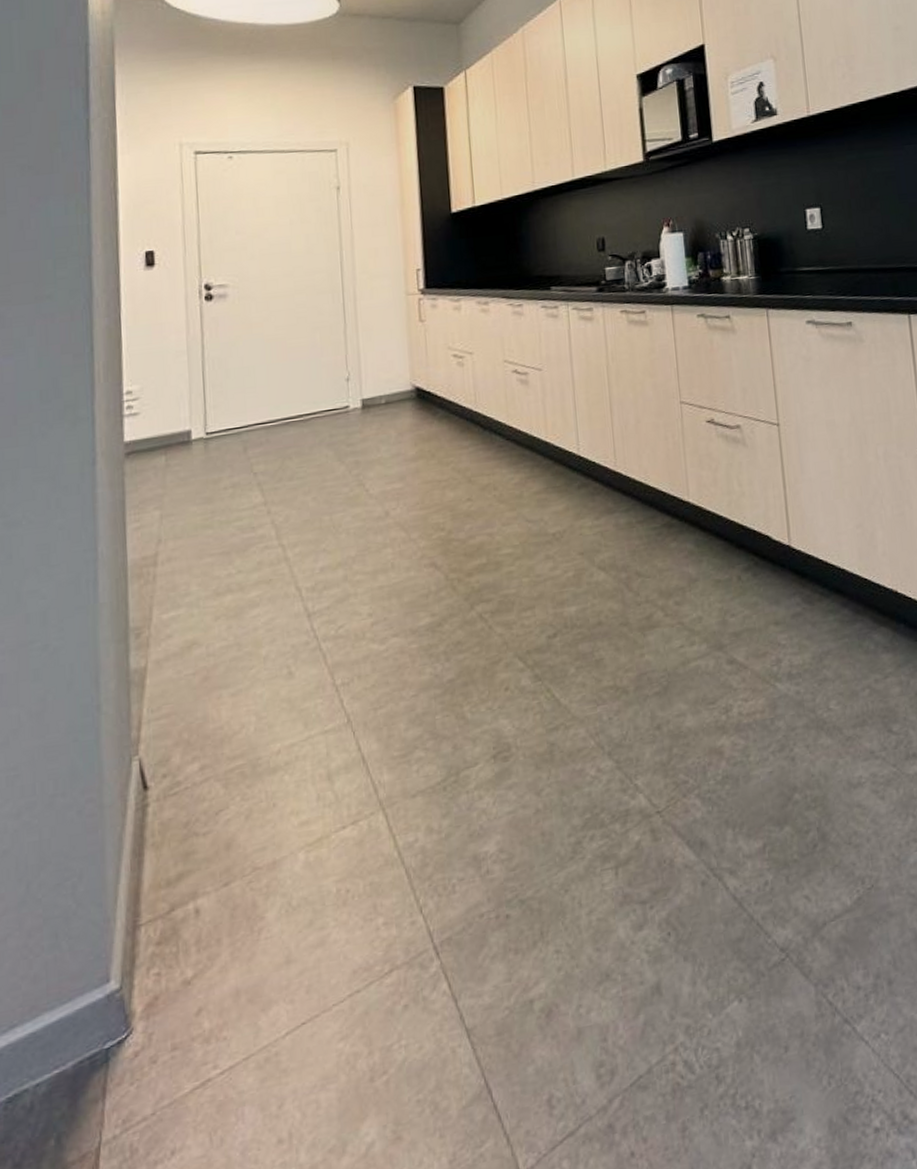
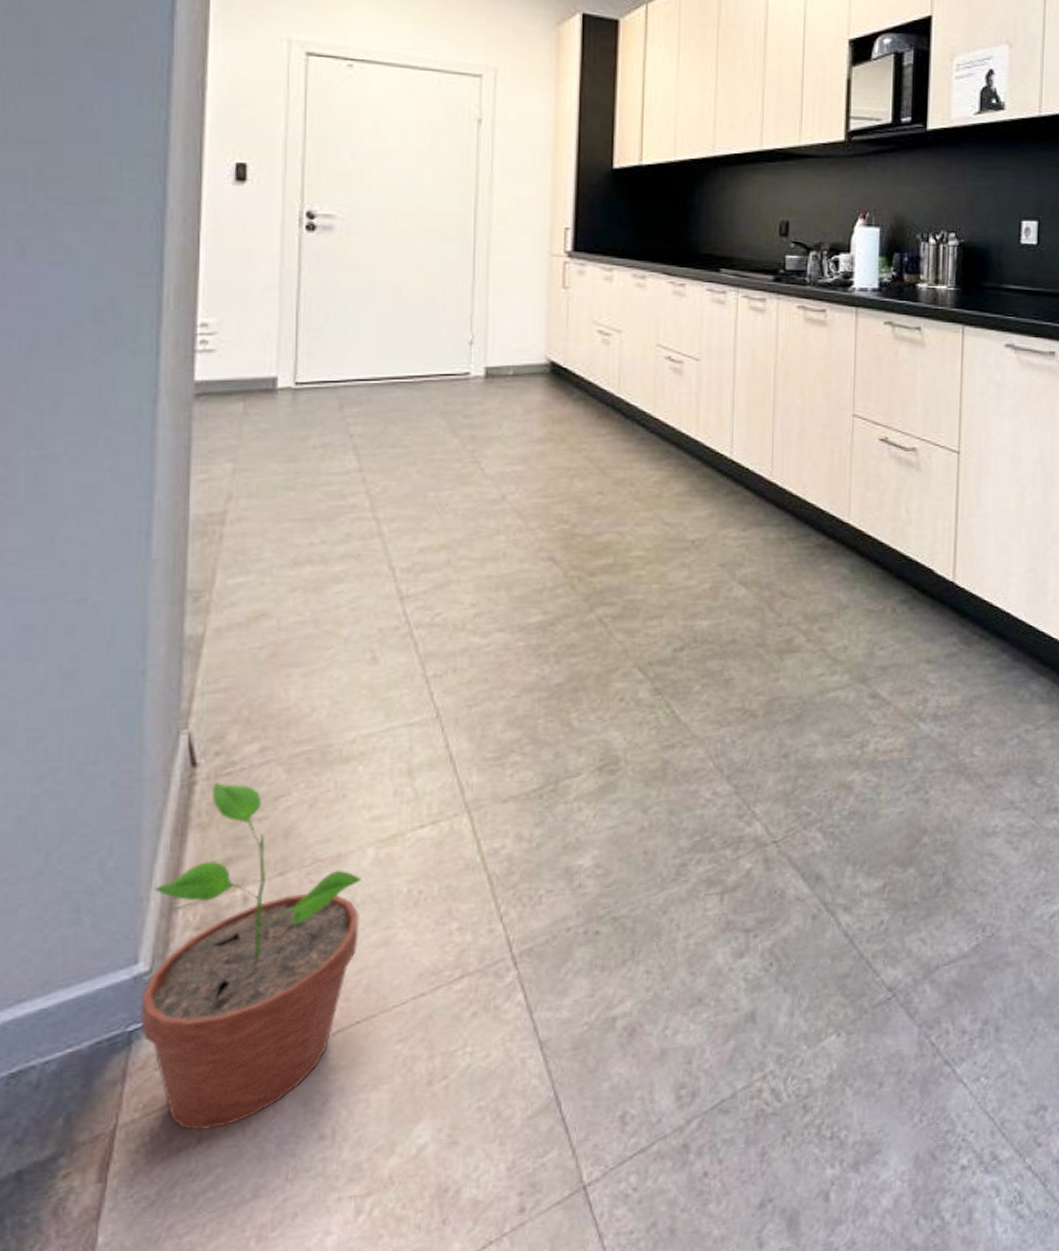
potted plant: none [114,802,298,1142] -> present [139,783,361,1130]

